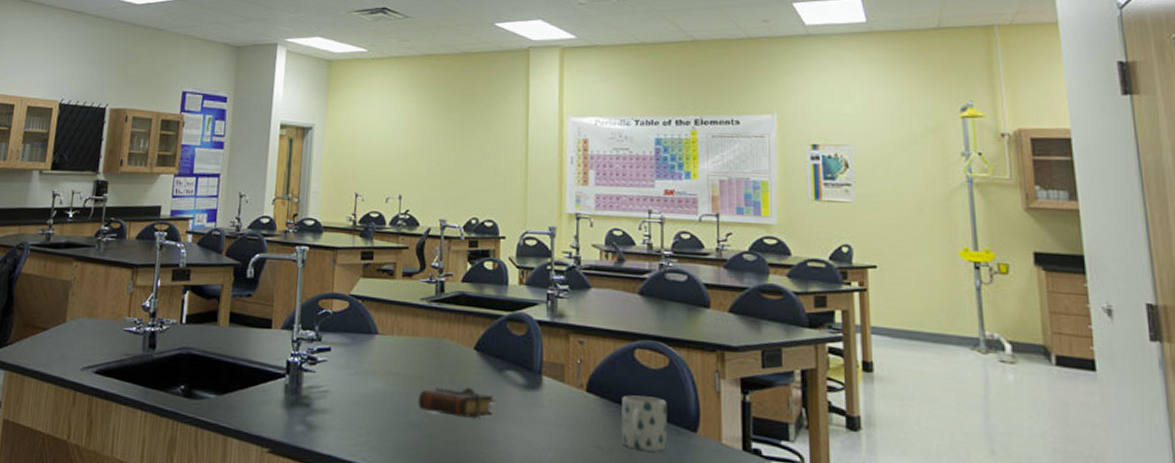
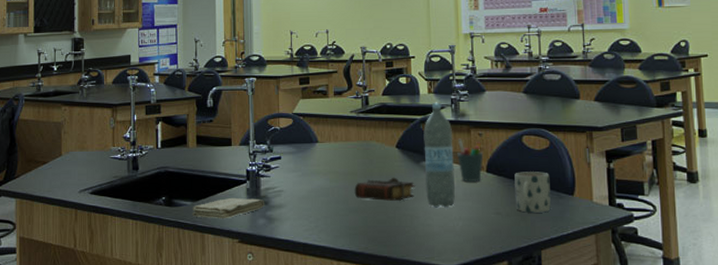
washcloth: none [214,393,305,420] -> present [192,197,264,218]
water bottle: none [507,296,547,433] -> present [423,102,455,208]
pen holder: none [550,345,584,403] -> present [457,138,484,181]

